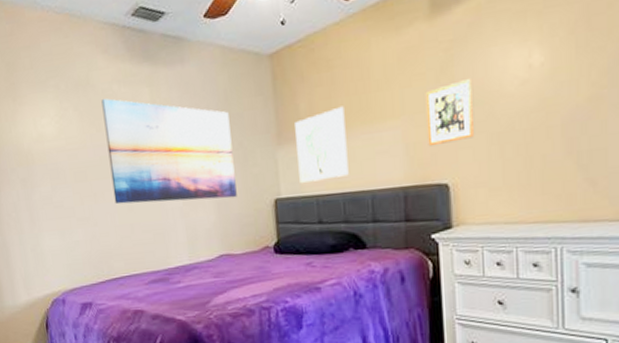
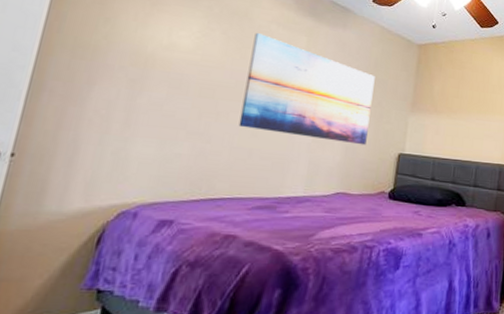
wall art: present [295,106,349,183] -> none [423,96,467,148]

